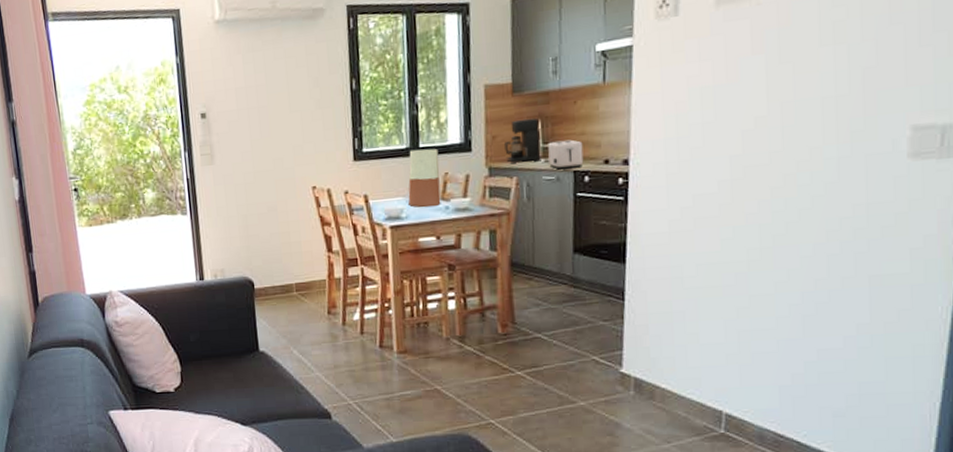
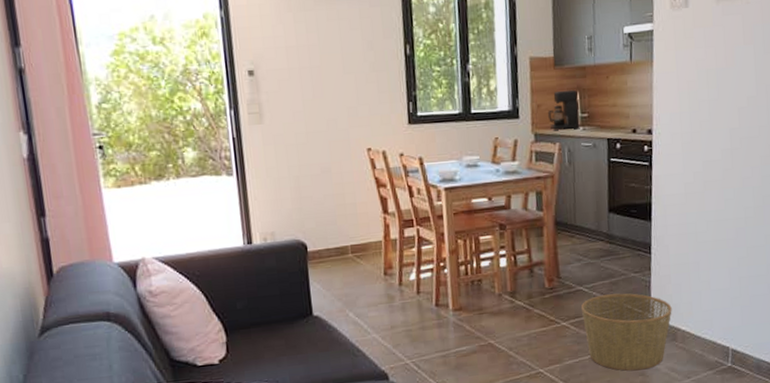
vase: present [408,148,441,208] -> none [461,114,492,171]
basket: none [538,343,650,430] -> present [581,293,672,371]
toaster: present [548,139,584,170] -> none [585,110,616,137]

